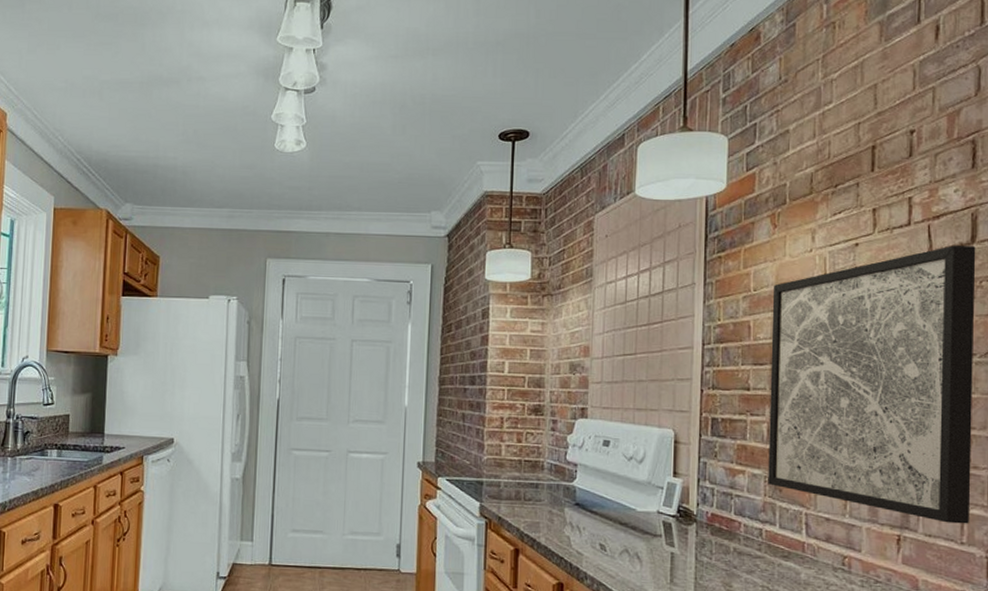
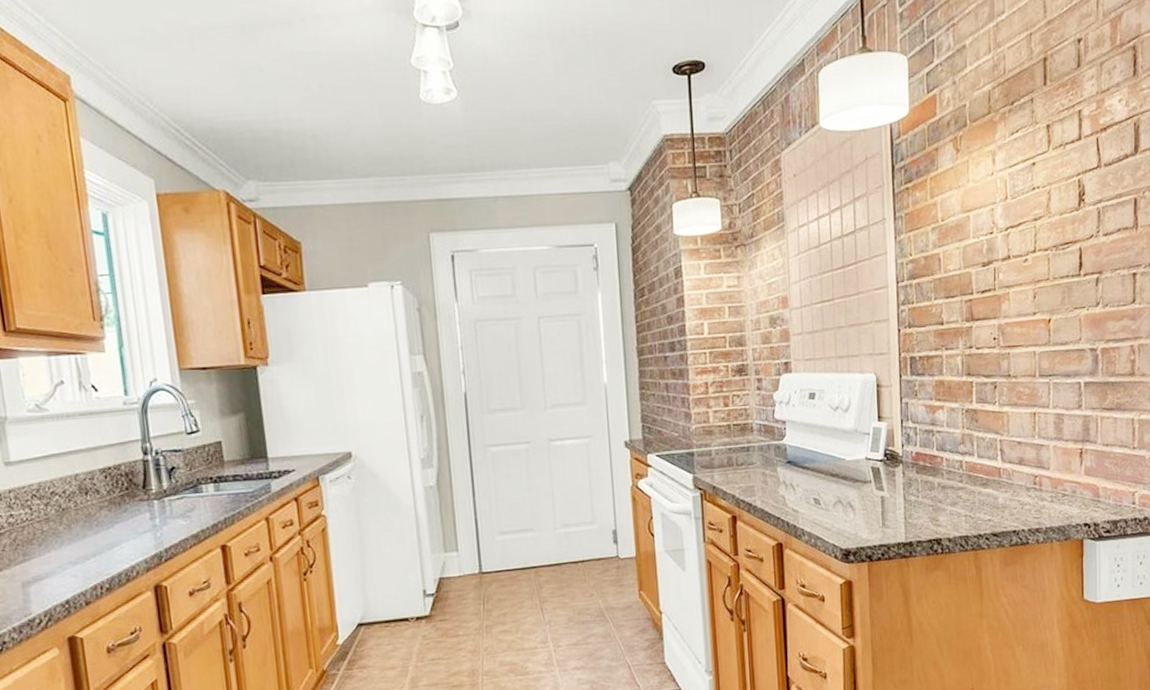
wall art: present [768,245,976,524] -> none [959,156,1140,431]

